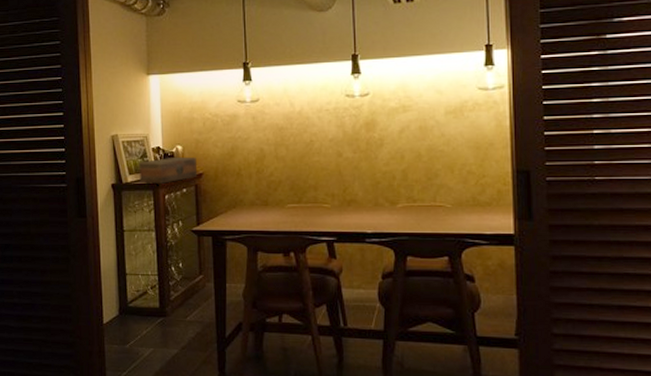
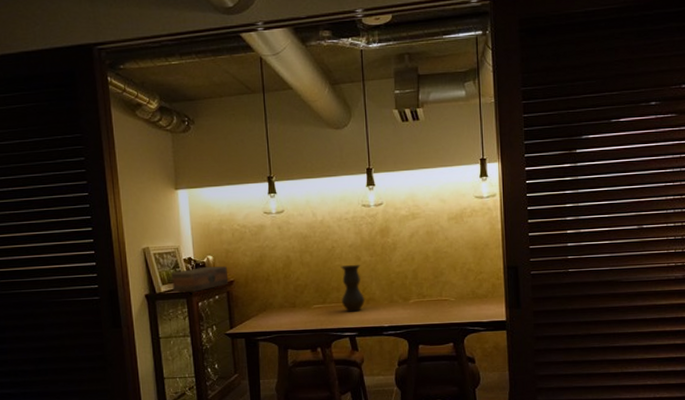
vase: none [318,160,346,214] -> present [340,264,365,312]

